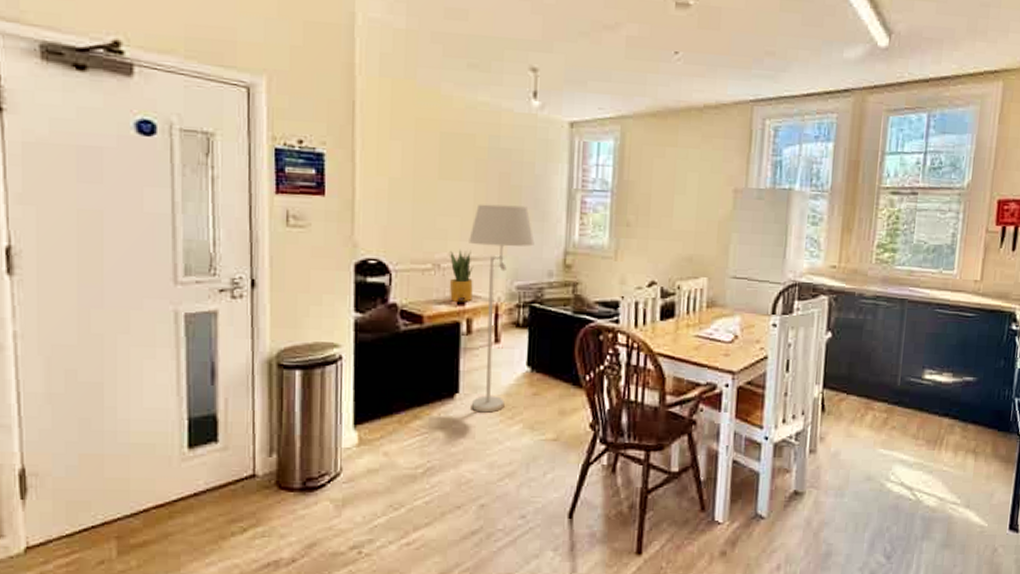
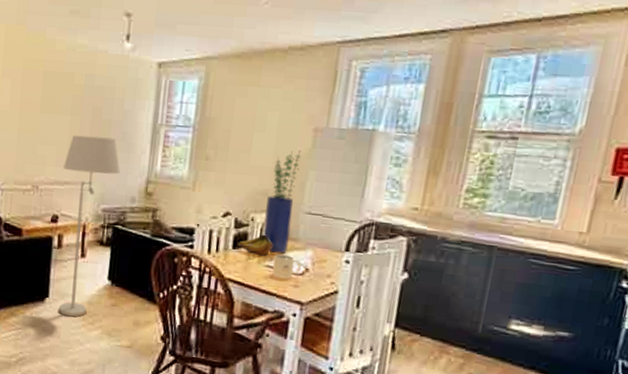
planter: present [448,249,474,302] -> none [44,173,66,220]
fruit: none [665,302,700,327] -> present [237,234,273,257]
vase: none [690,212,723,322] -> present [262,150,302,254]
mug: none [702,323,731,349] -> present [272,254,302,280]

